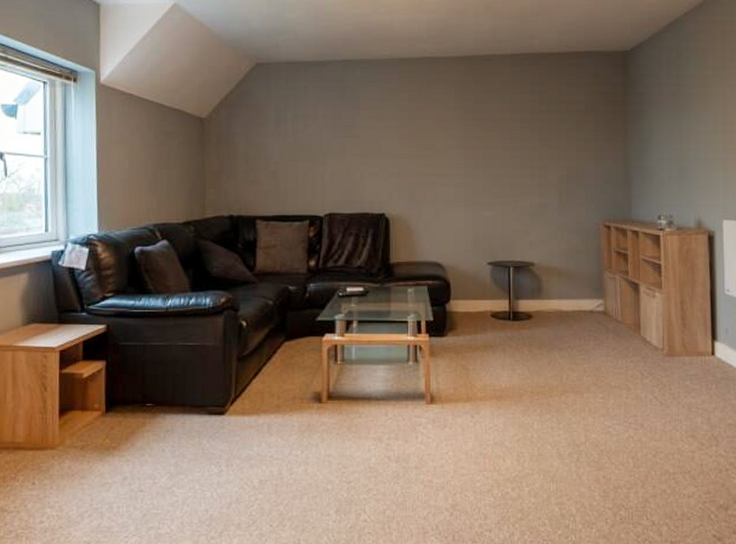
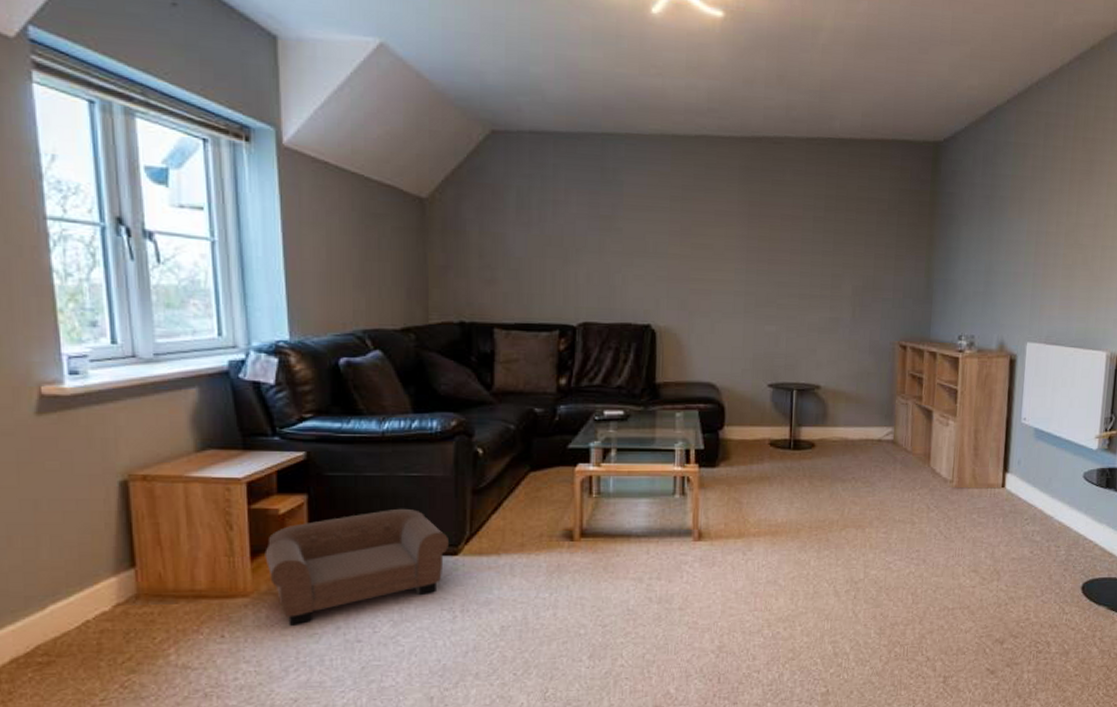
dog bed: none [70,373,218,475] -> present [265,508,450,626]

